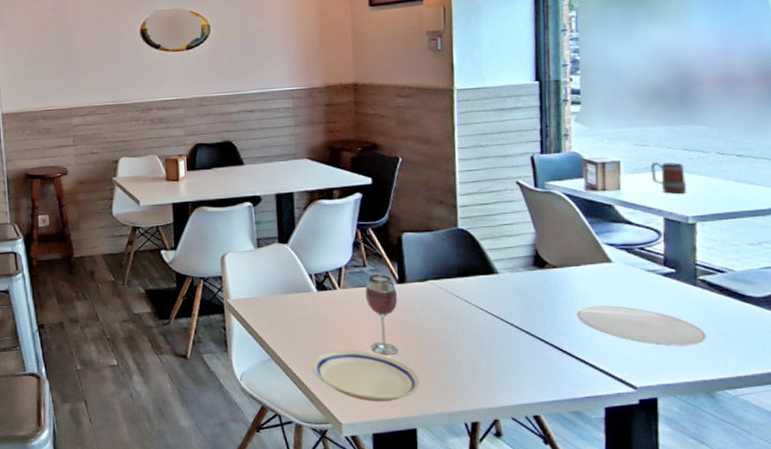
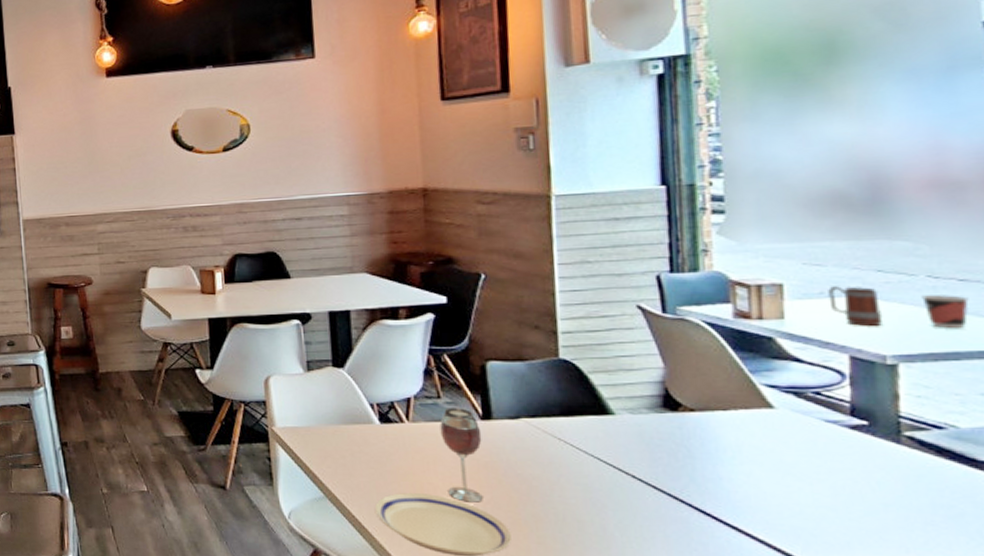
plate: present [576,305,708,346] -> none [724,461,919,520]
cup: none [712,167,743,194] -> present [921,295,969,328]

